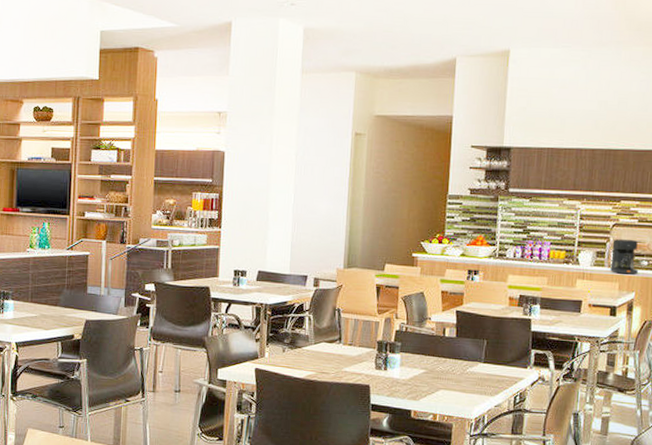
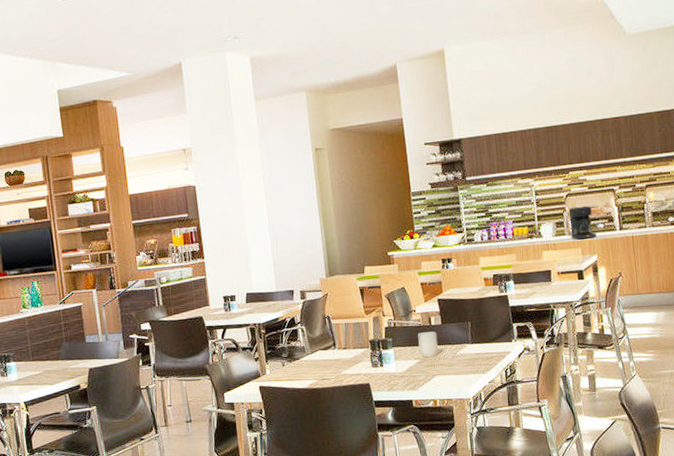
cup: none [427,342,450,370] -> present [417,331,439,358]

